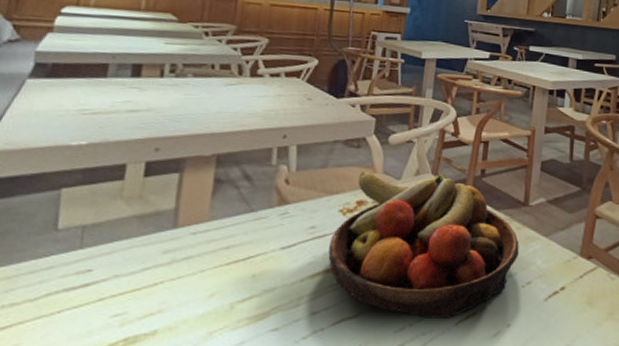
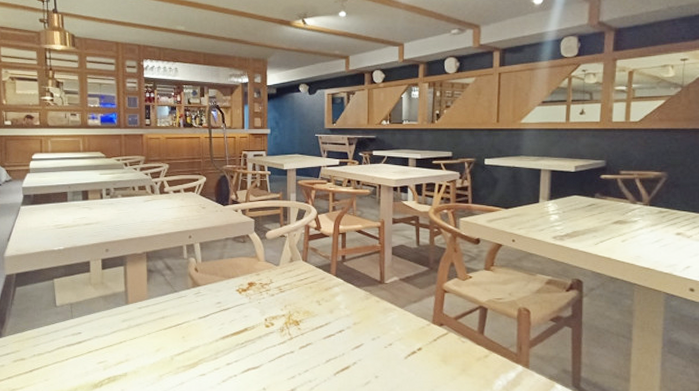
fruit bowl: present [328,172,520,320] -> none [233,259,379,371]

